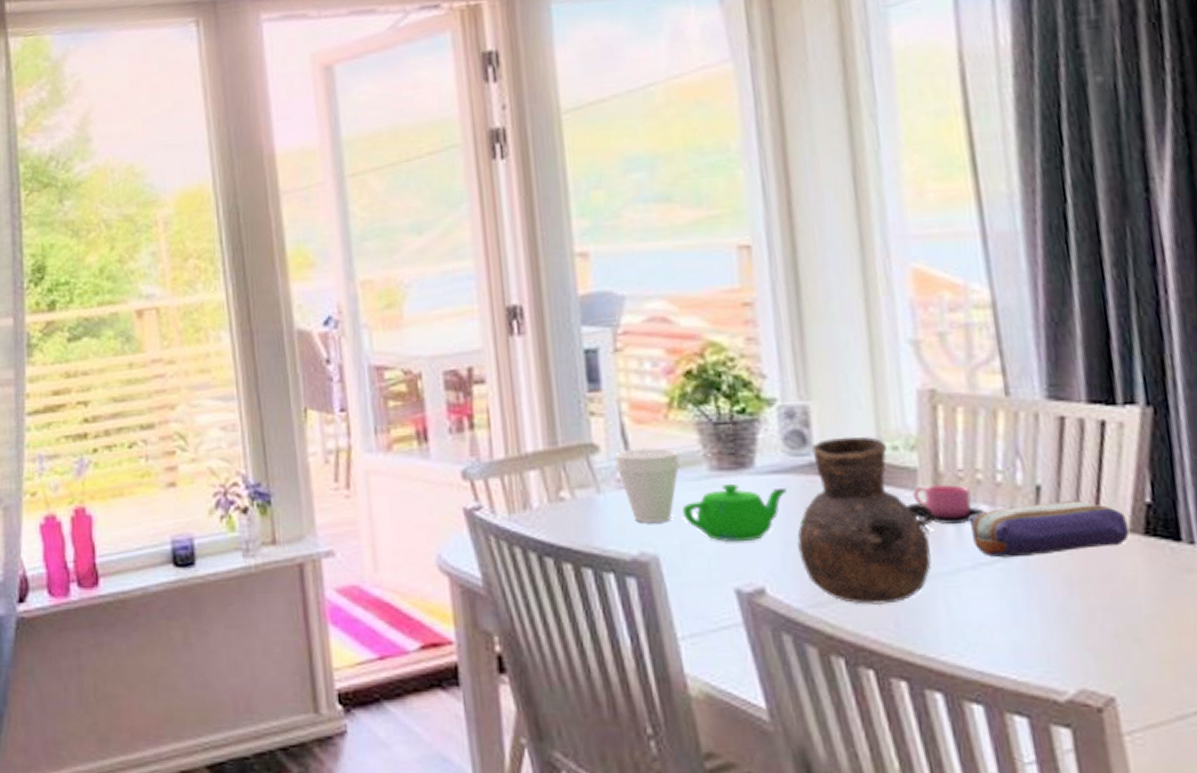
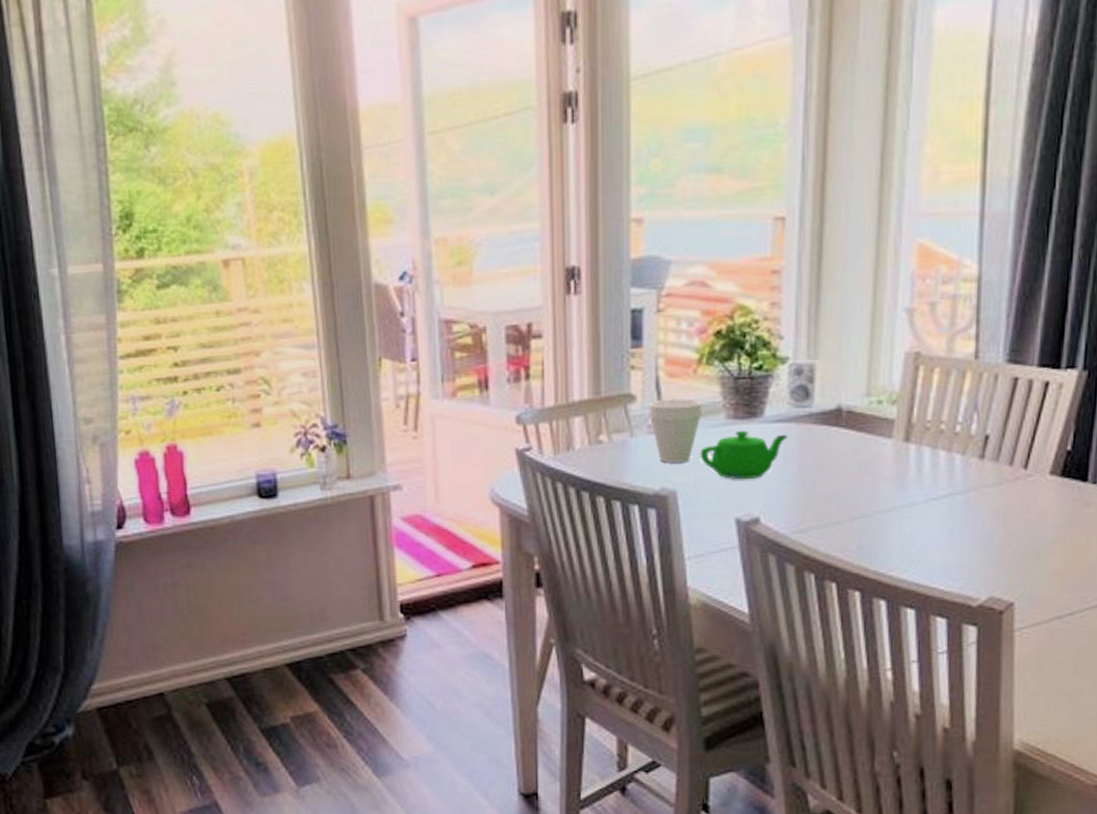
vase: present [796,436,934,605] -> none [789,391,902,531]
cup: present [912,483,988,525] -> none [885,432,944,467]
pencil case: present [970,500,1130,558] -> none [929,448,1051,494]

